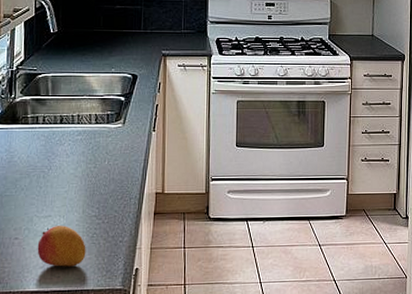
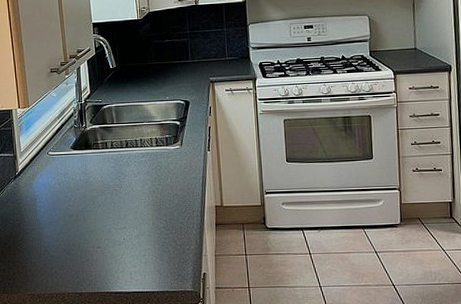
fruit: present [37,225,86,267] -> none [117,236,159,272]

